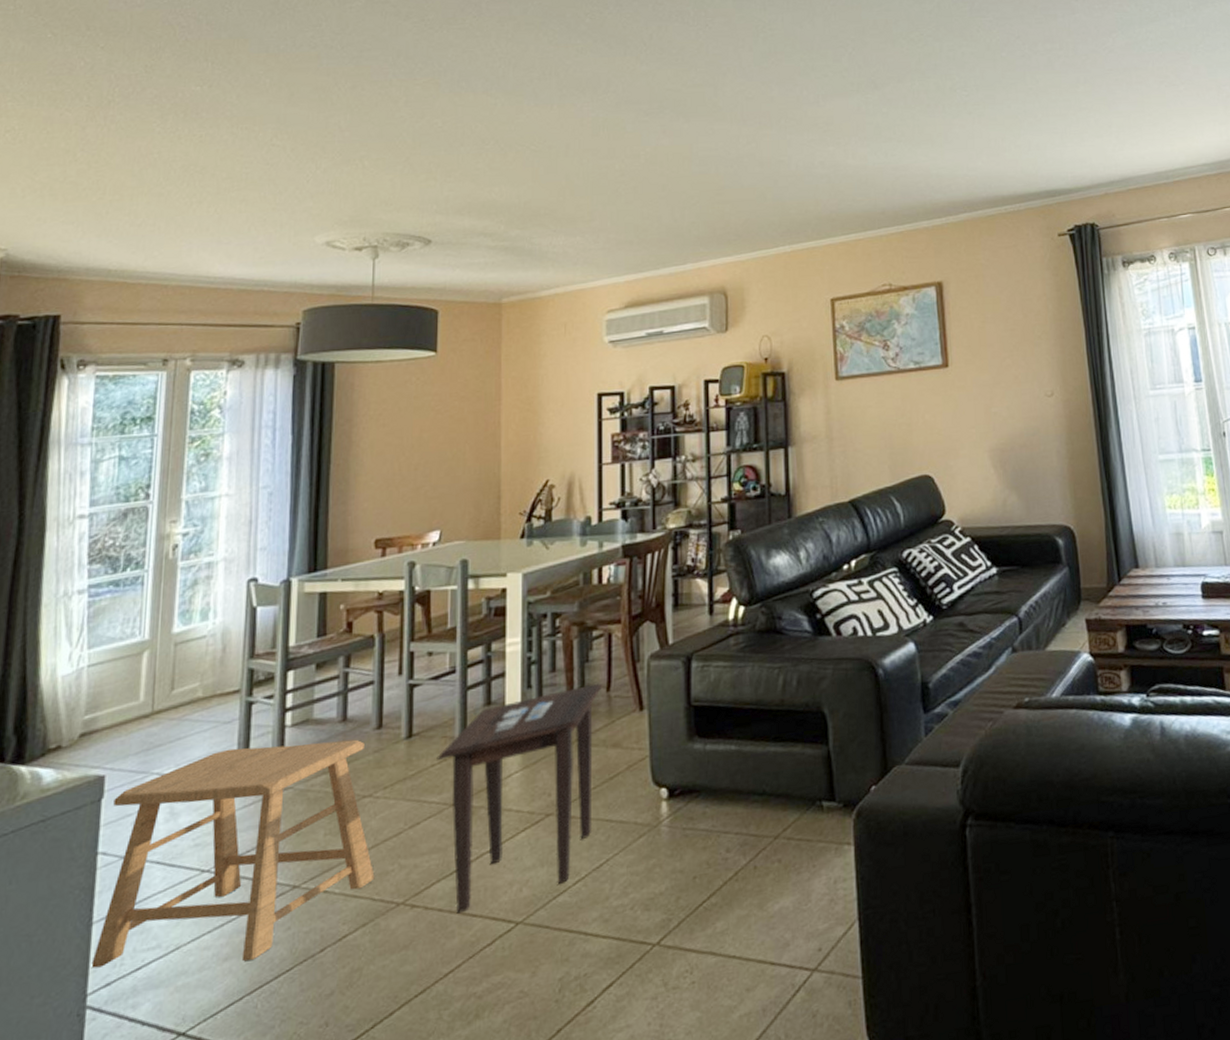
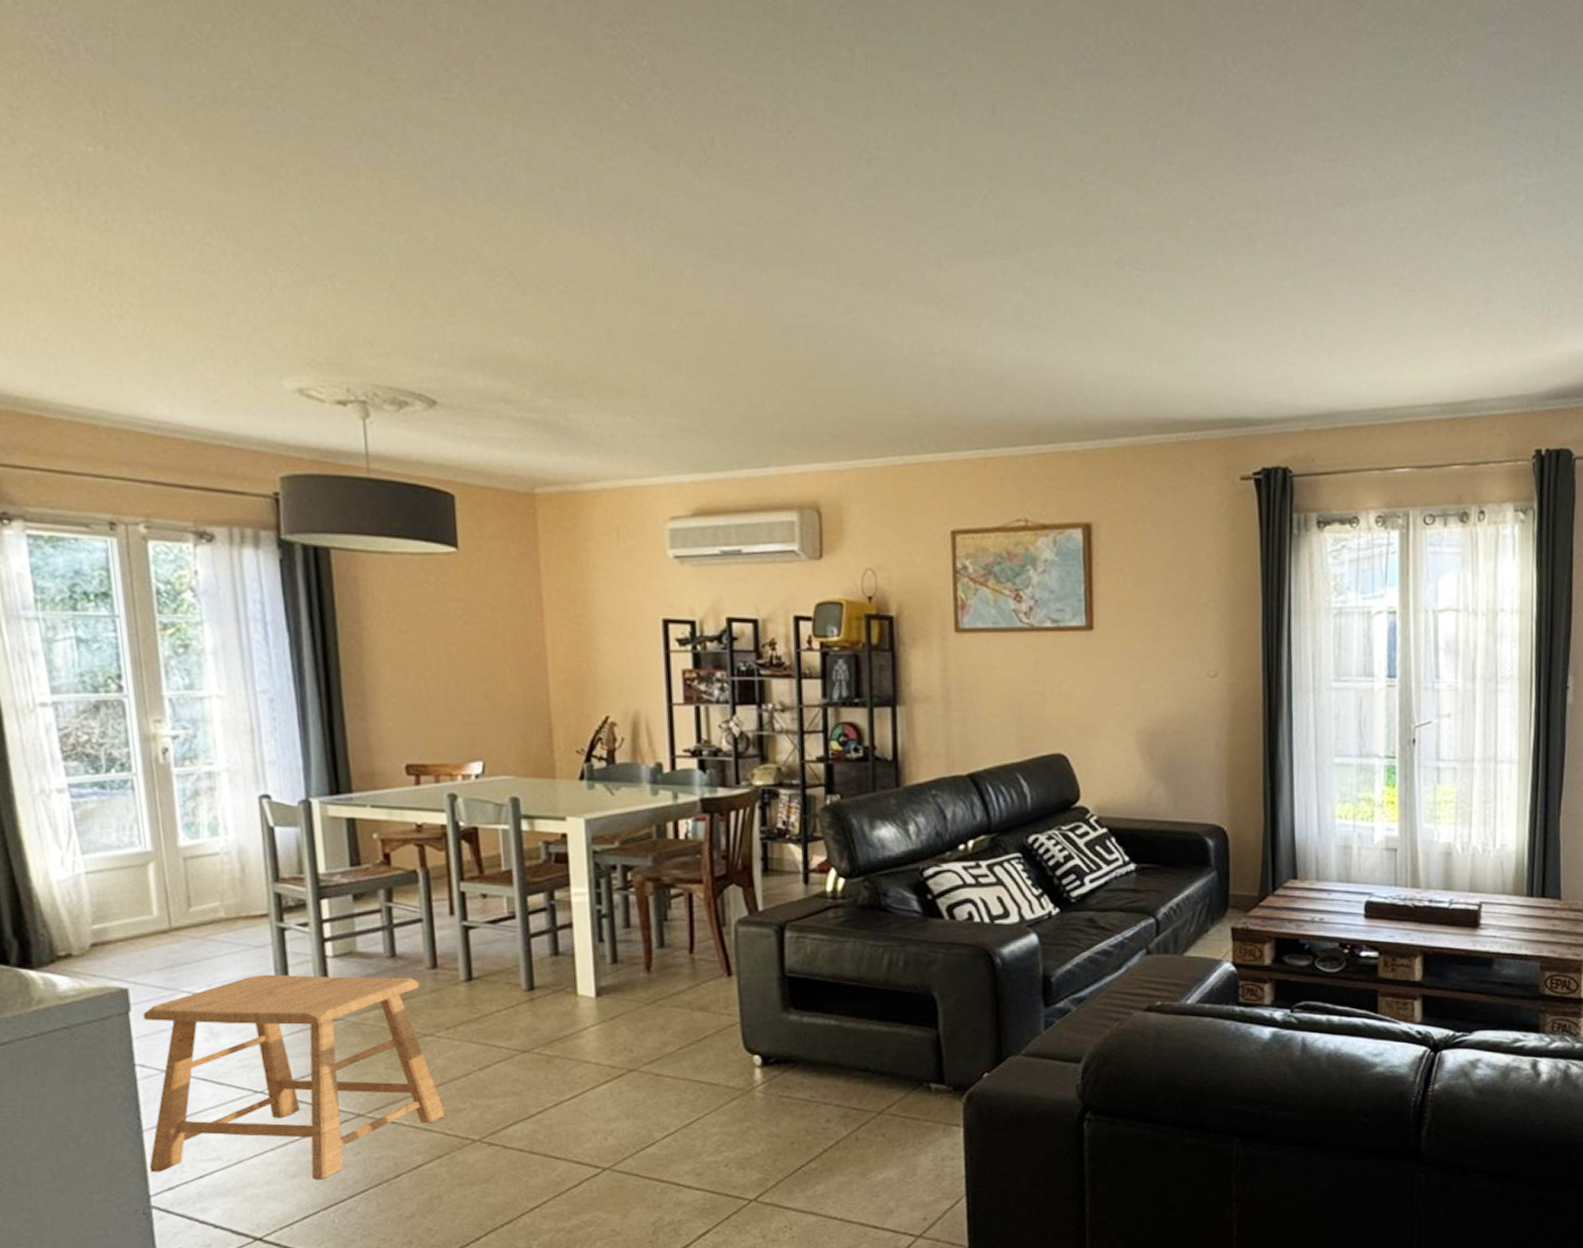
side table: present [437,683,603,914] -> none [502,944,685,1155]

